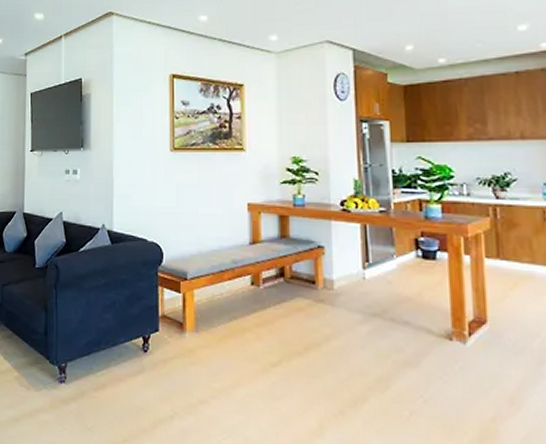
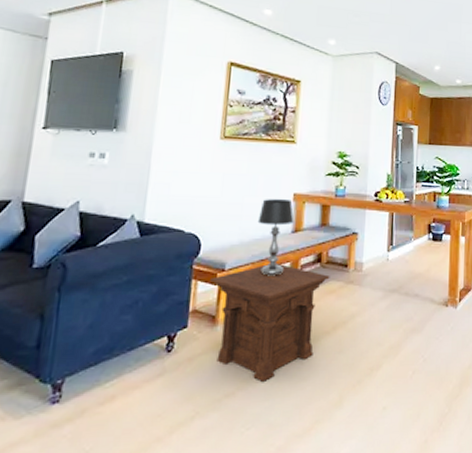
side table: none [175,274,296,394] -> present [210,263,330,382]
table lamp: none [213,208,251,289] -> present [257,198,294,276]

